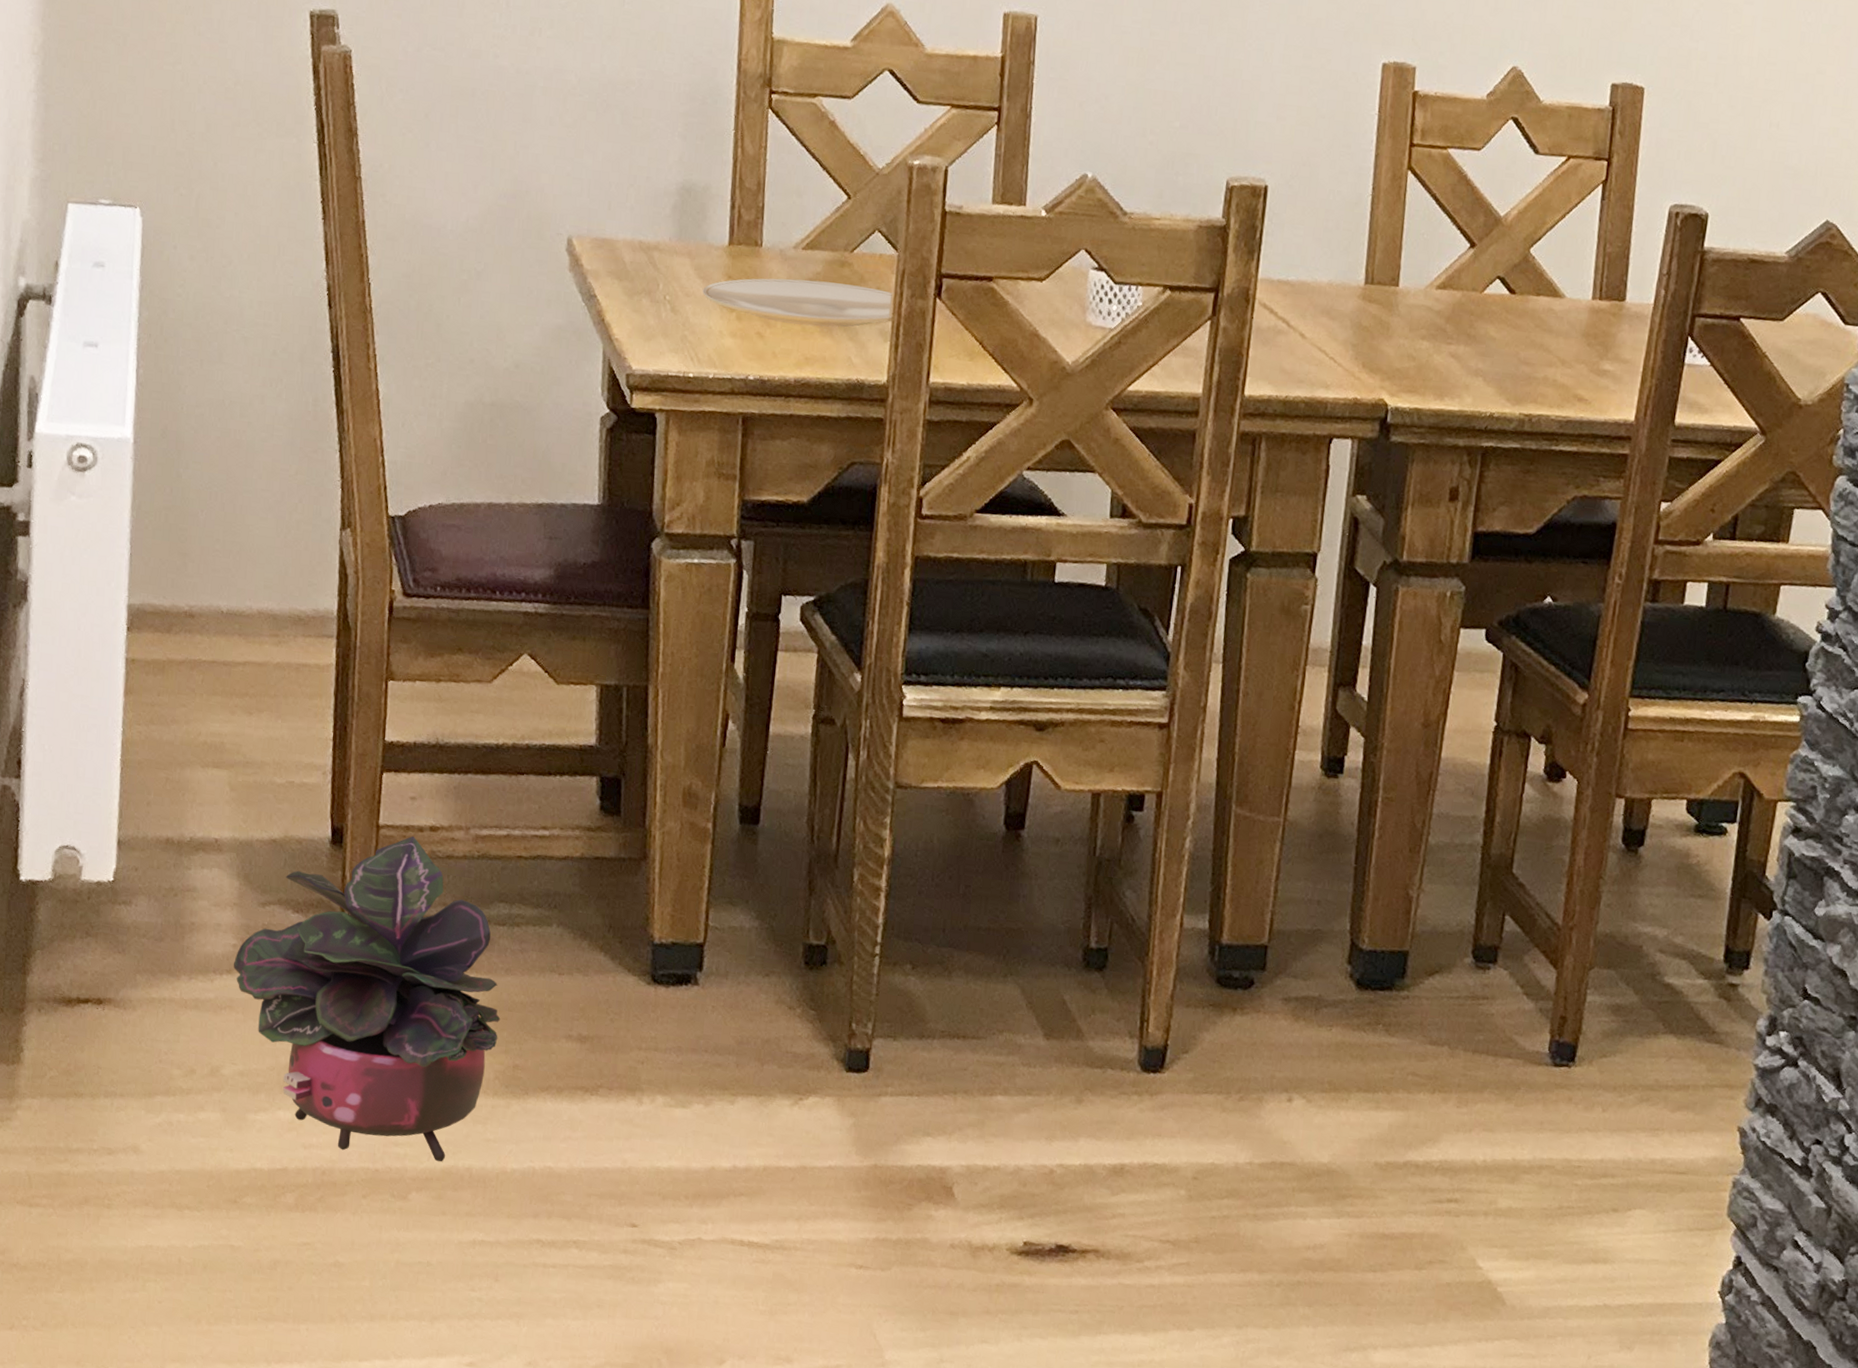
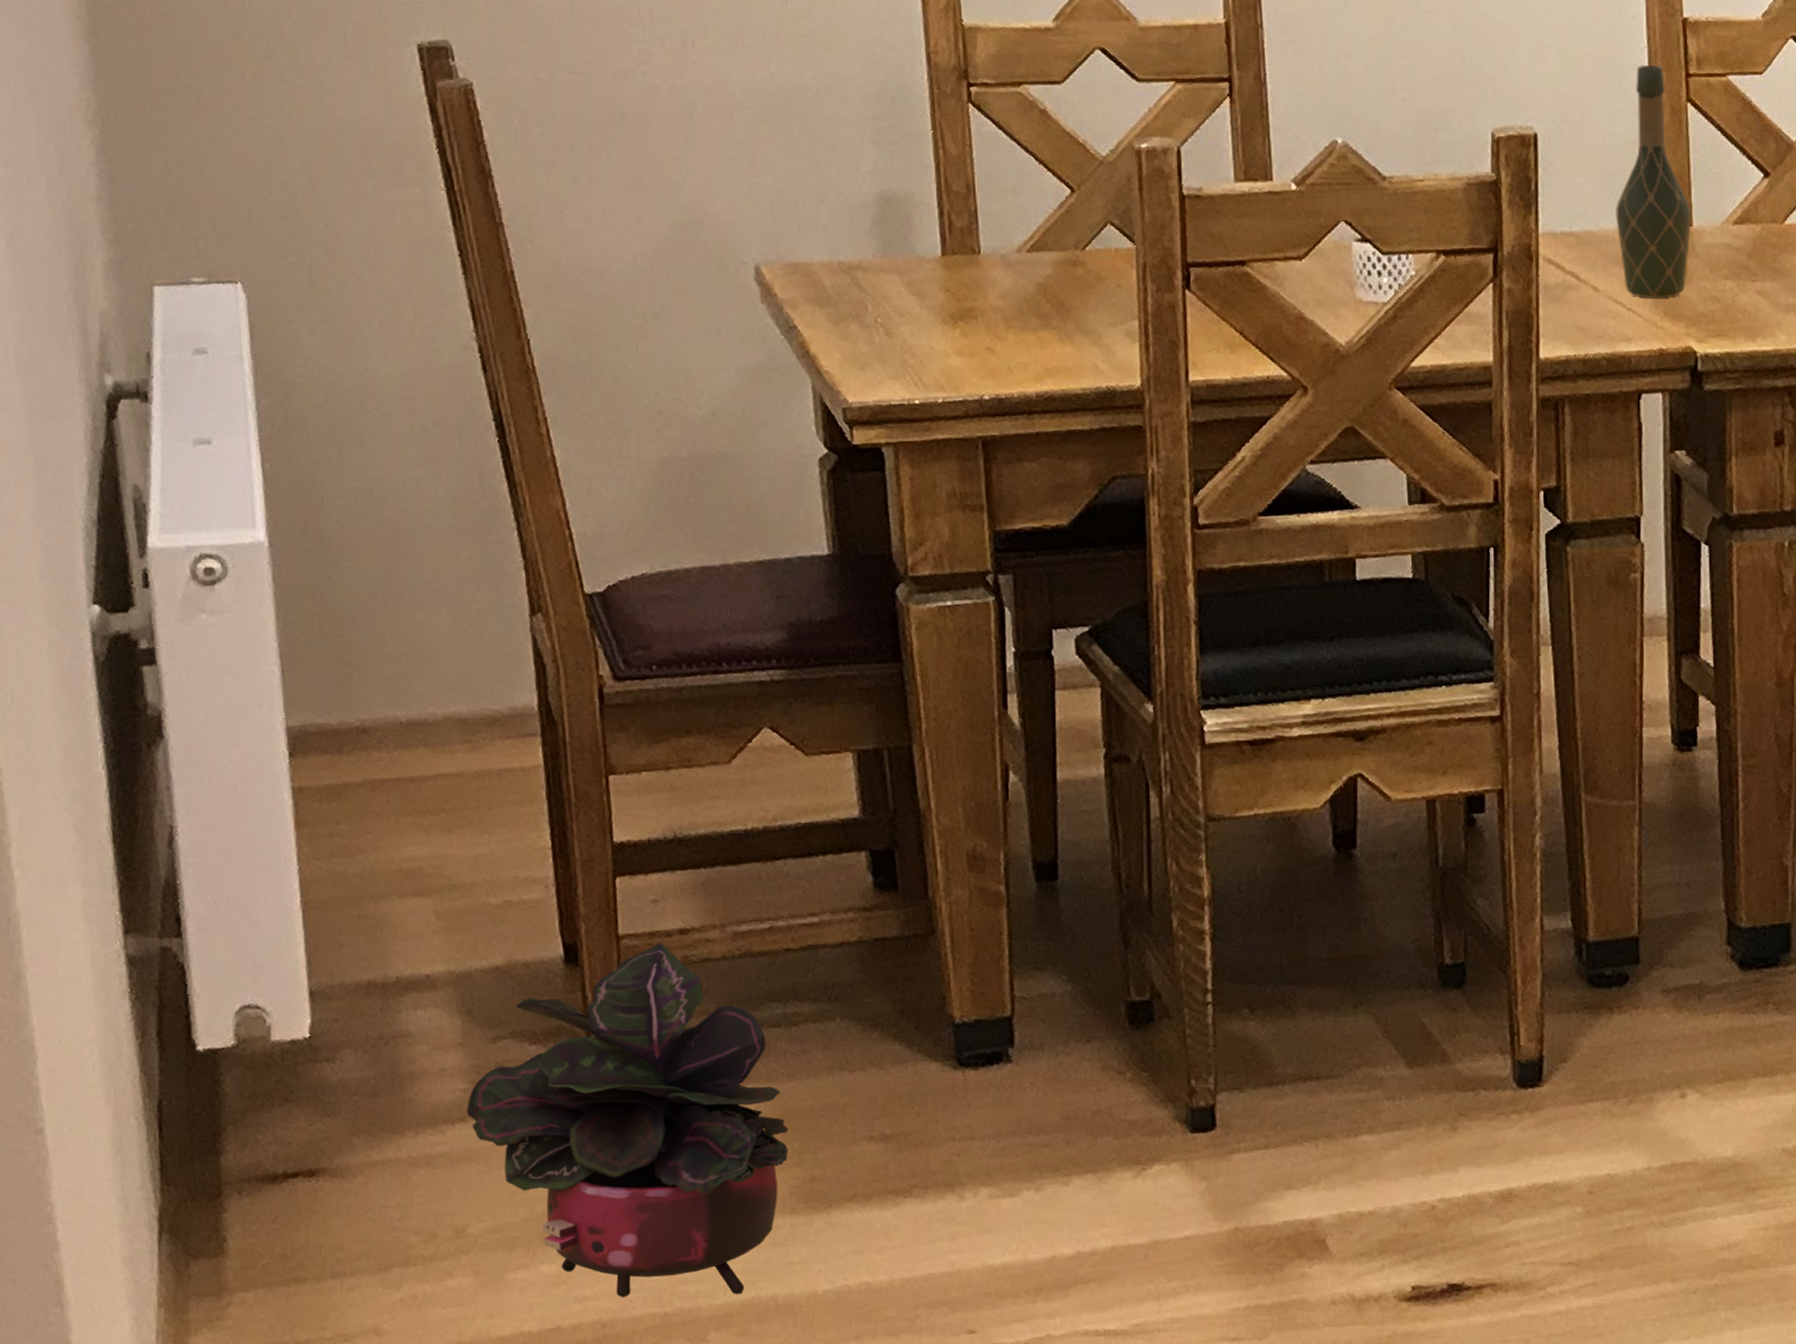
plate: present [702,278,895,327] -> none [917,284,1139,334]
wine bottle: none [1329,131,1400,351] -> present [1615,65,1692,298]

